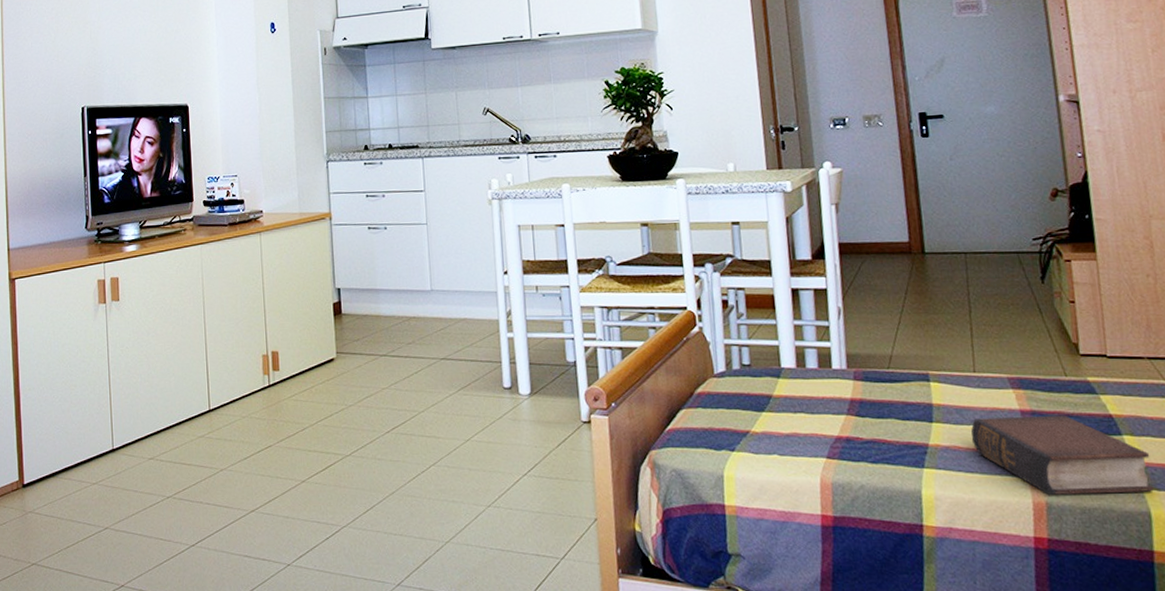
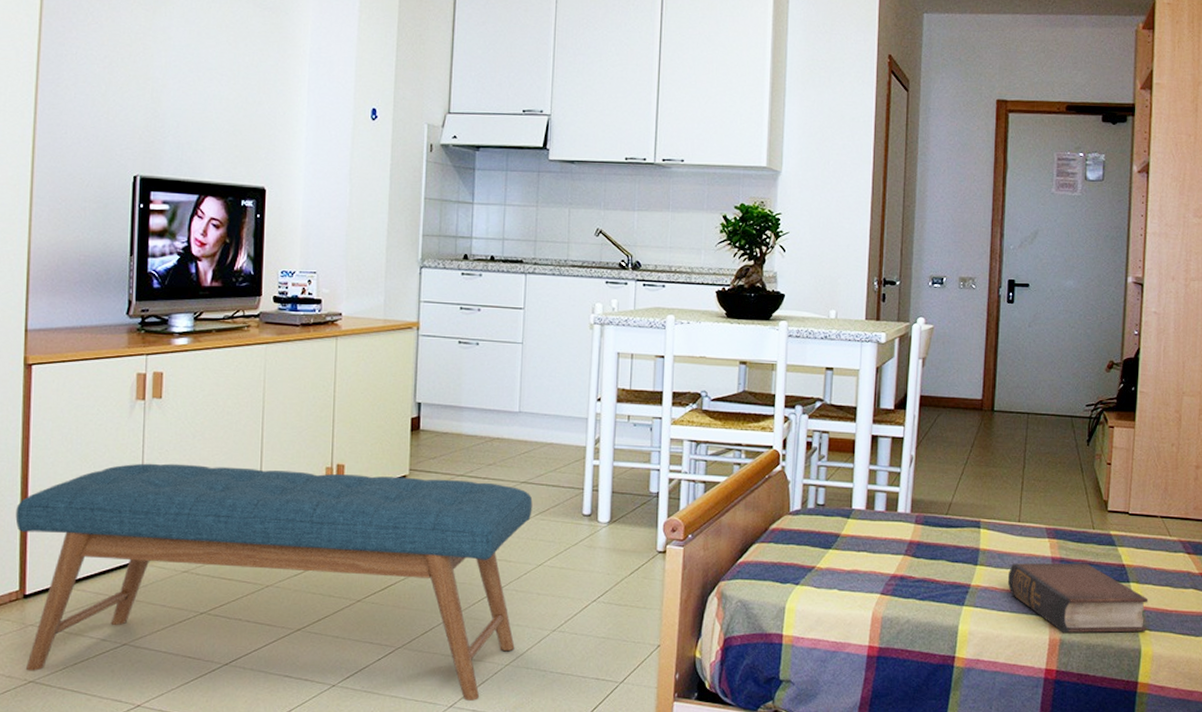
bench: none [11,359,455,579] -> present [15,463,533,701]

